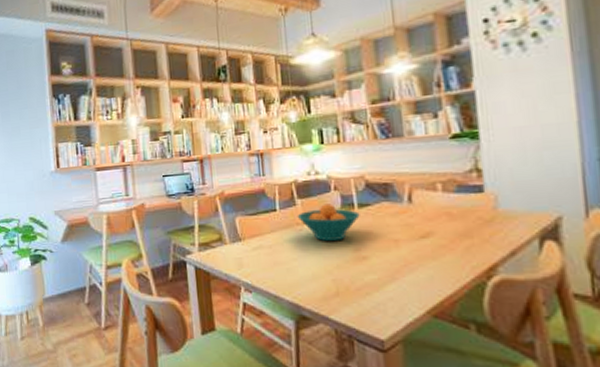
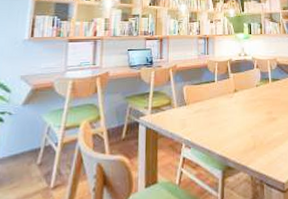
fruit bowl: present [297,203,360,242] -> none [229,78,273,107]

